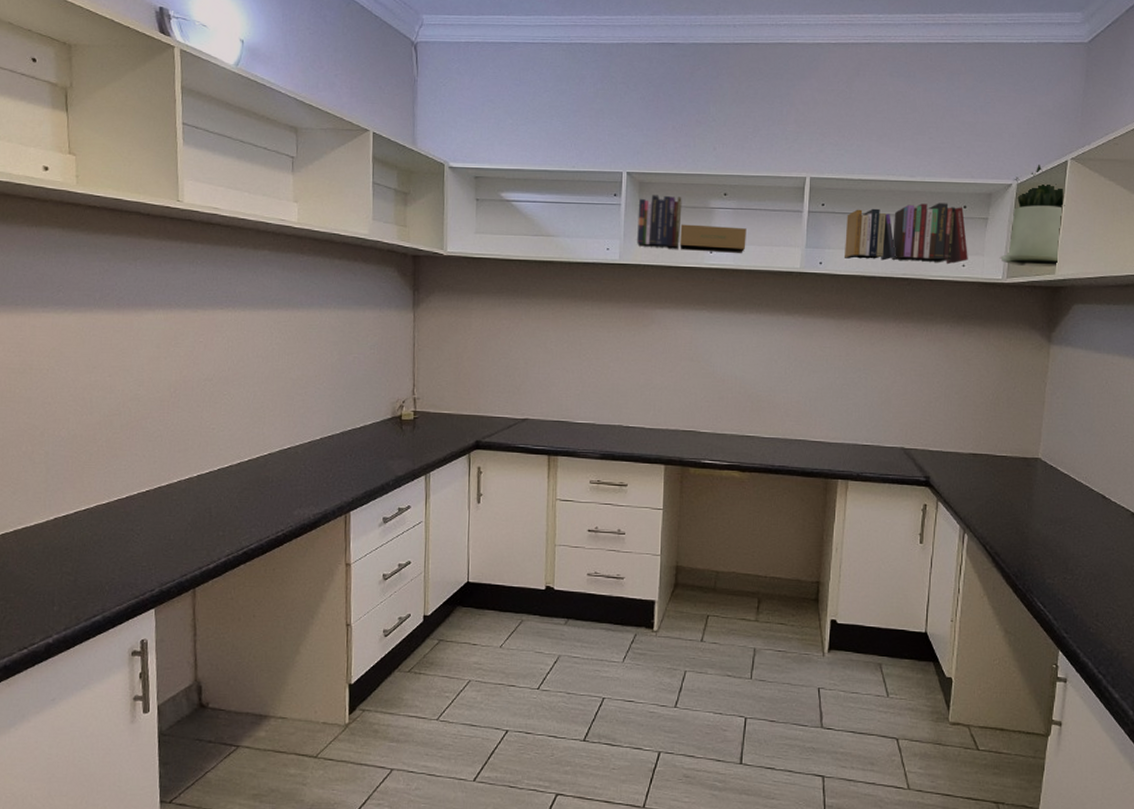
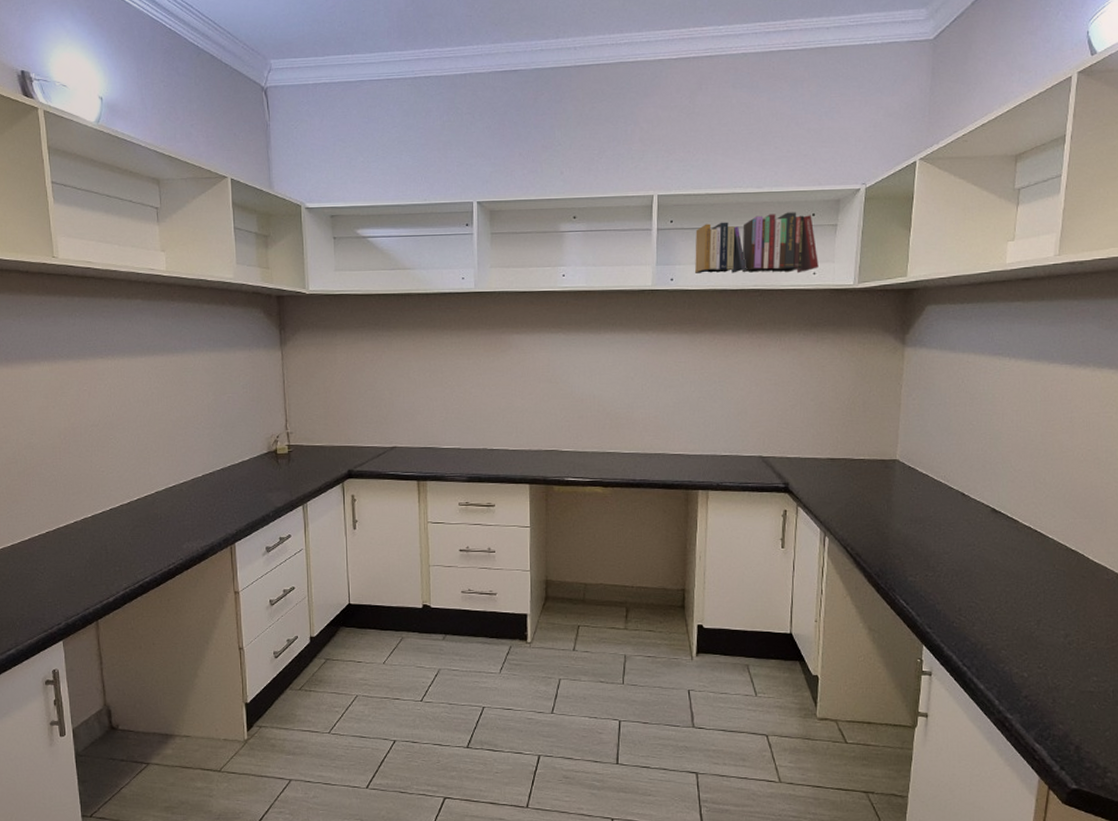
books: present [637,195,682,250] -> none [490,222,533,276]
box: present [680,224,746,254] -> none [532,249,598,276]
planter: present [1000,164,1065,268] -> none [851,166,915,271]

